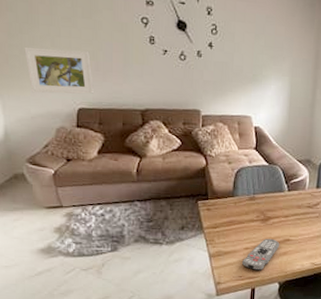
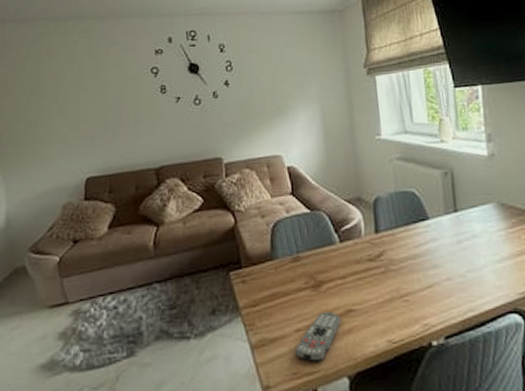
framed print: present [24,47,94,95] -> none [30,113,103,169]

